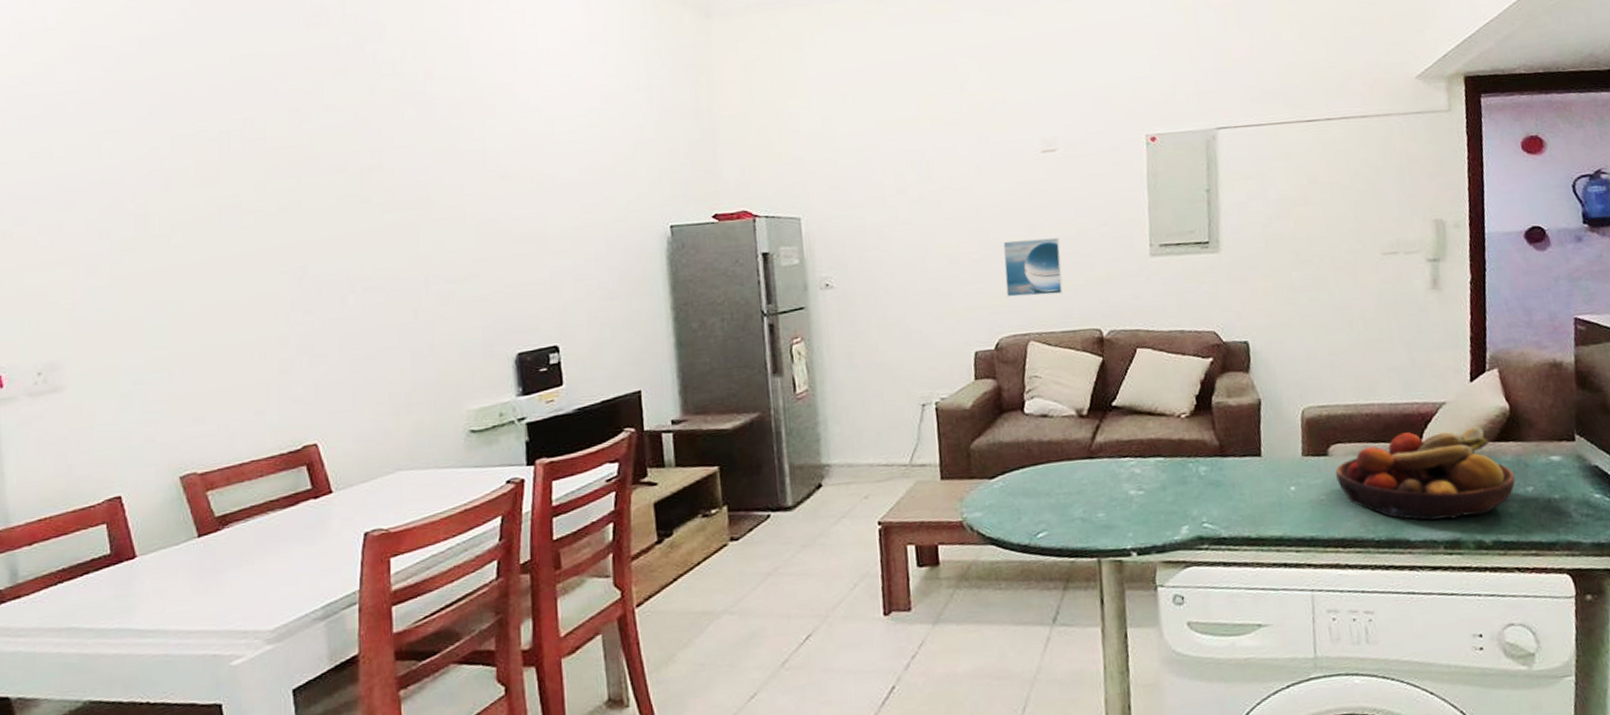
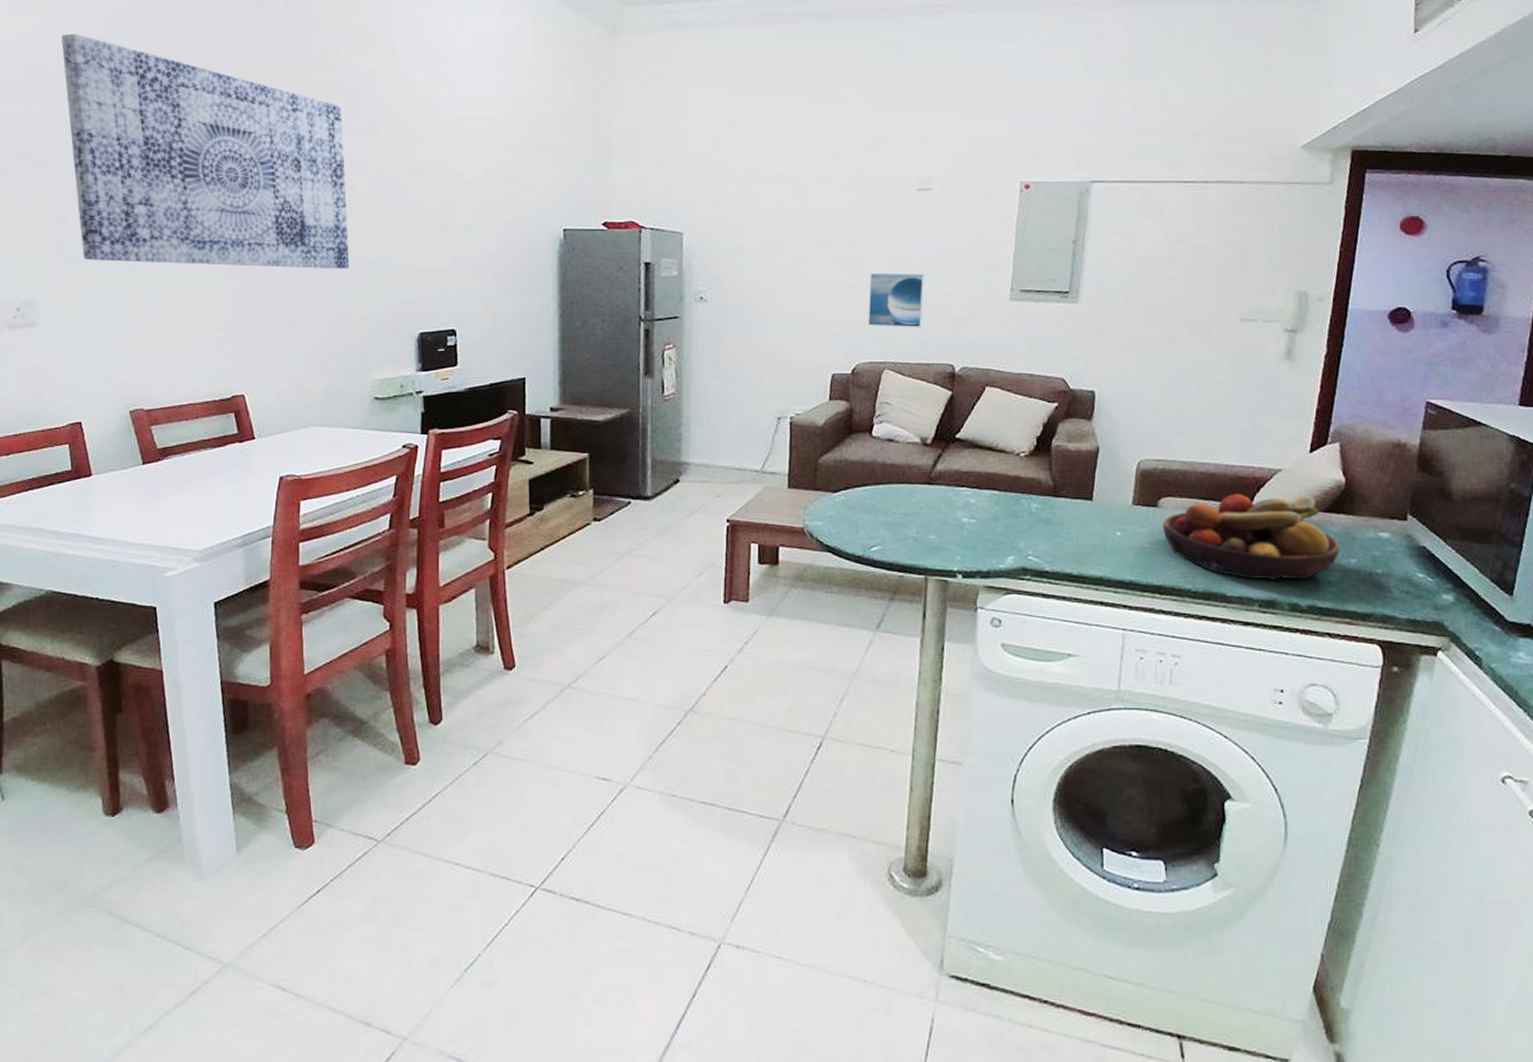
wall art: none [83,61,433,310] -> present [61,33,350,269]

